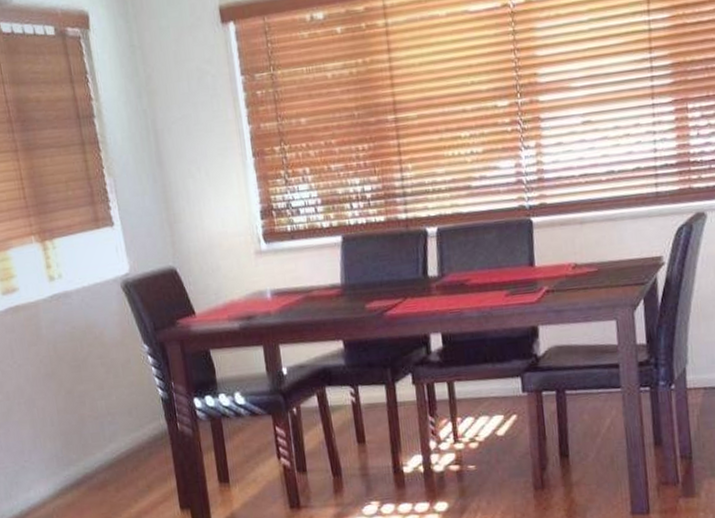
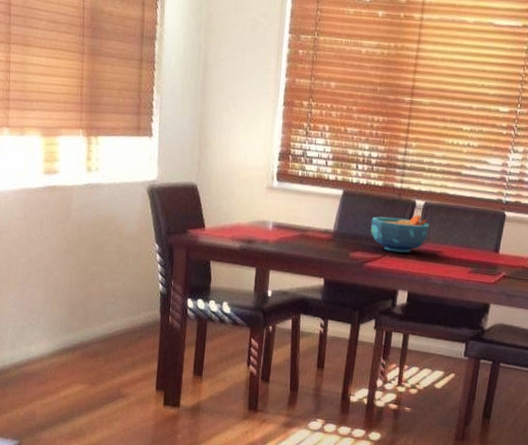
bowl: none [381,244,450,293] -> present [370,215,430,253]

